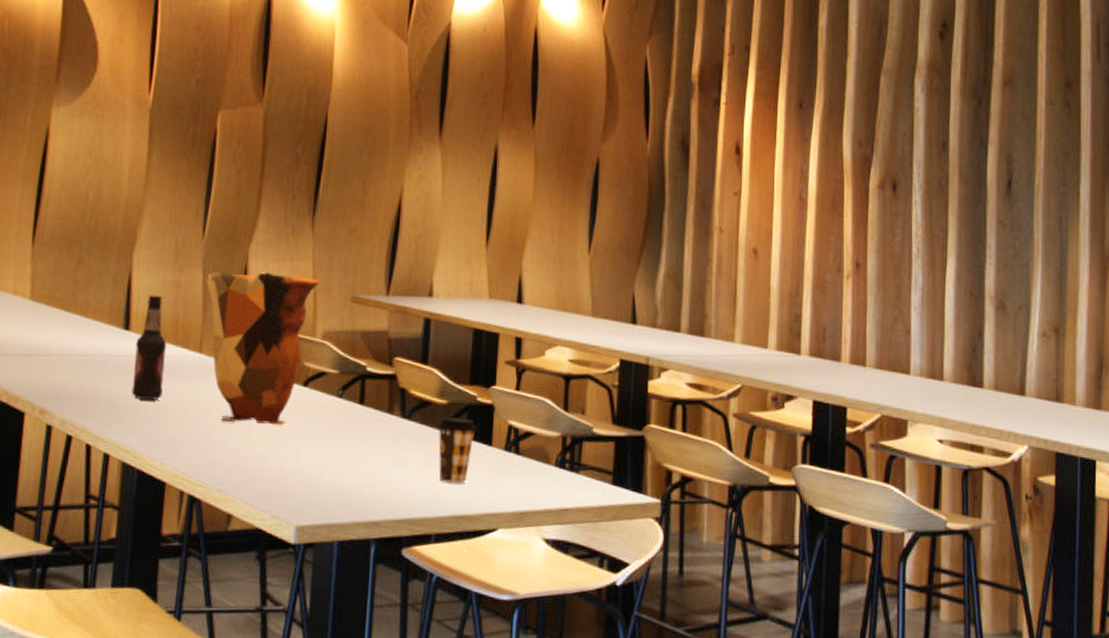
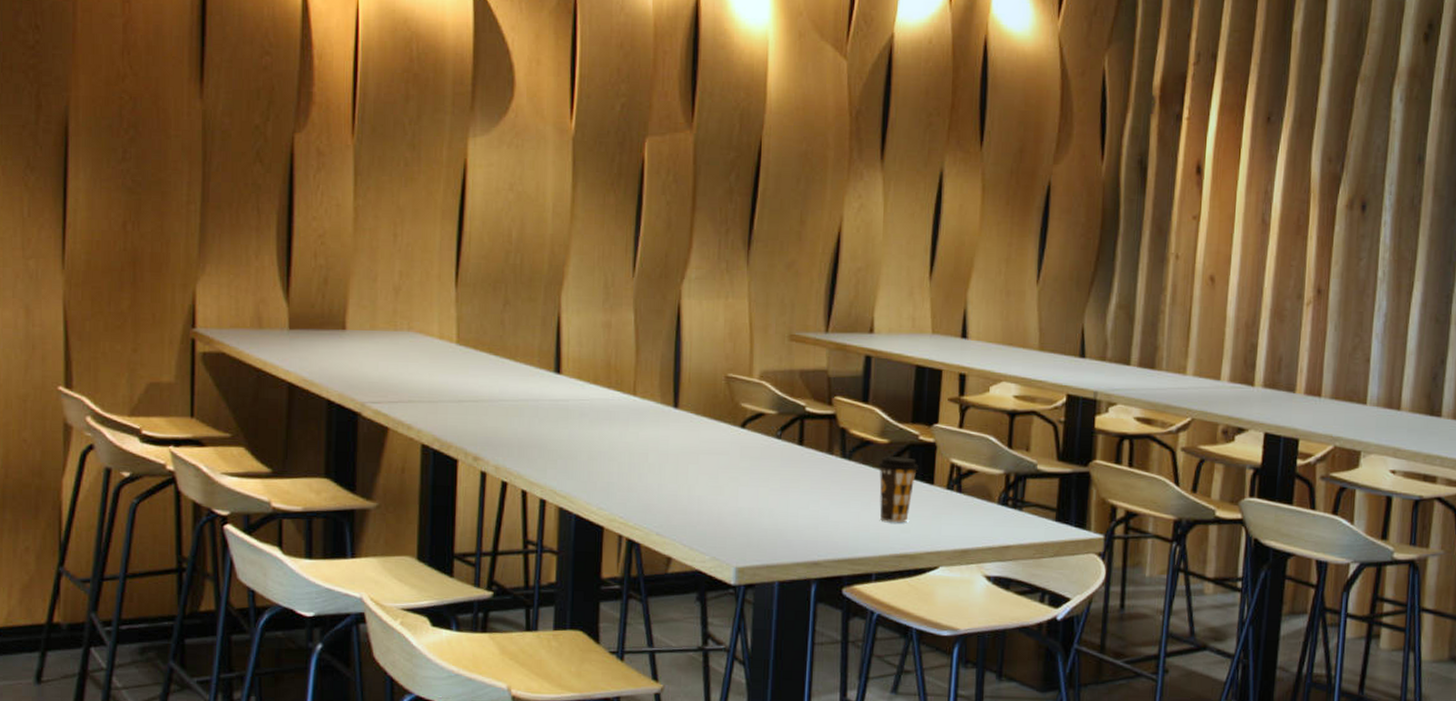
bottle: present [131,295,167,401] -> none [565,336,600,445]
decorative vase: present [206,272,320,426] -> none [639,311,756,468]

